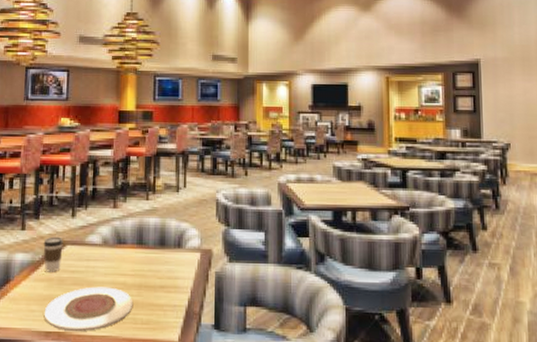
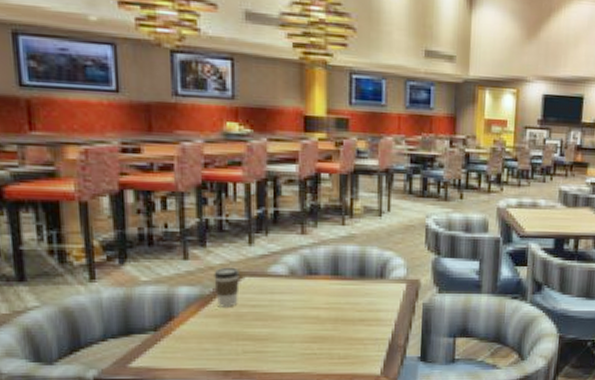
plate: present [44,286,134,331] -> none [220,322,329,369]

